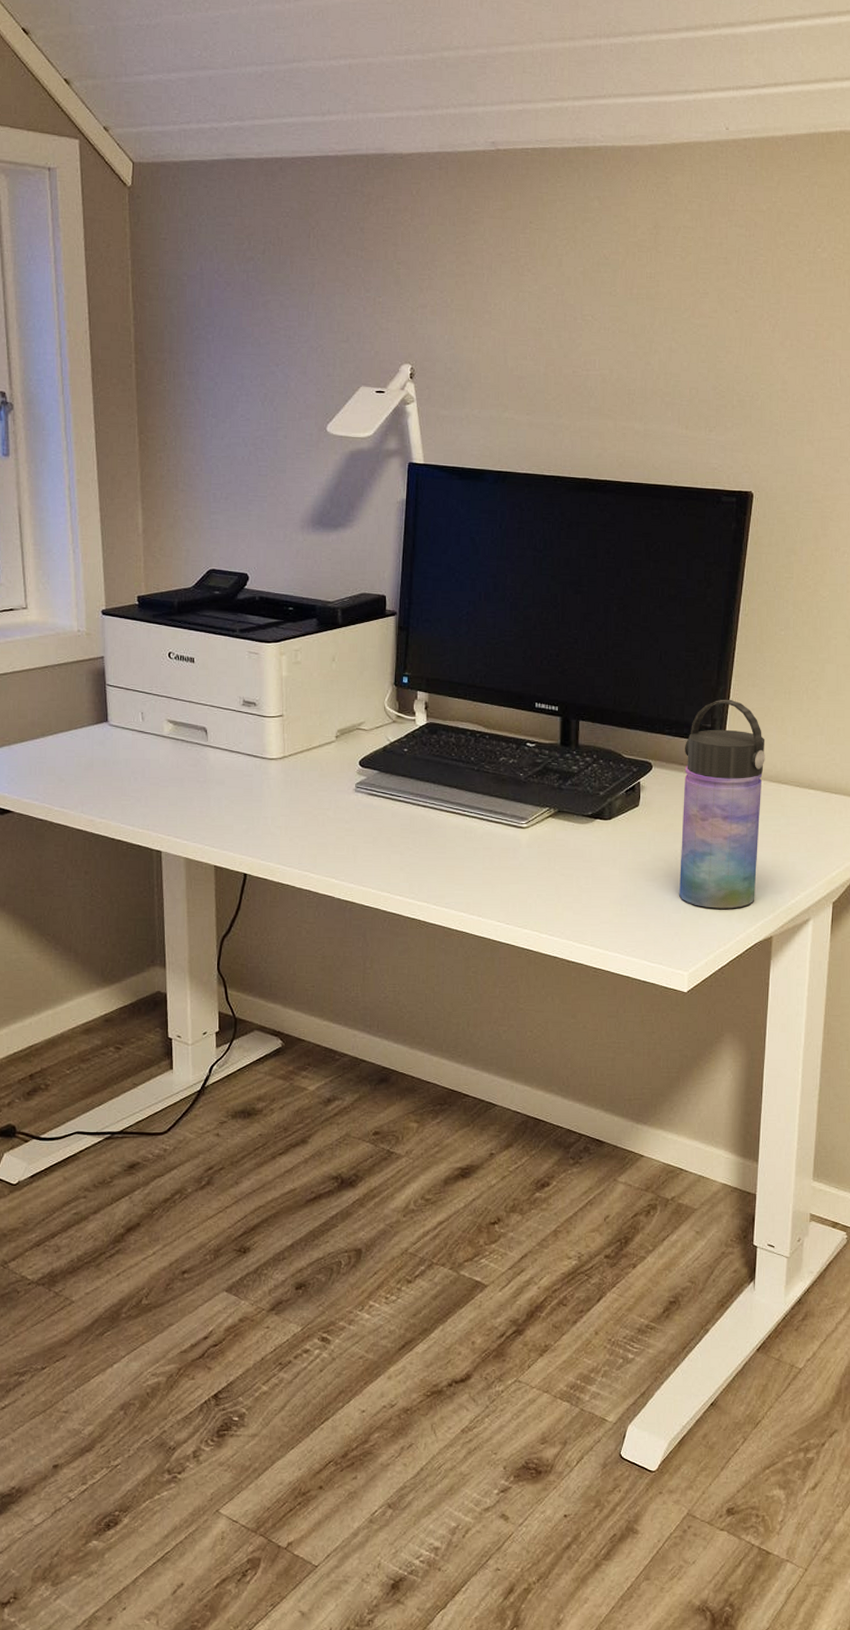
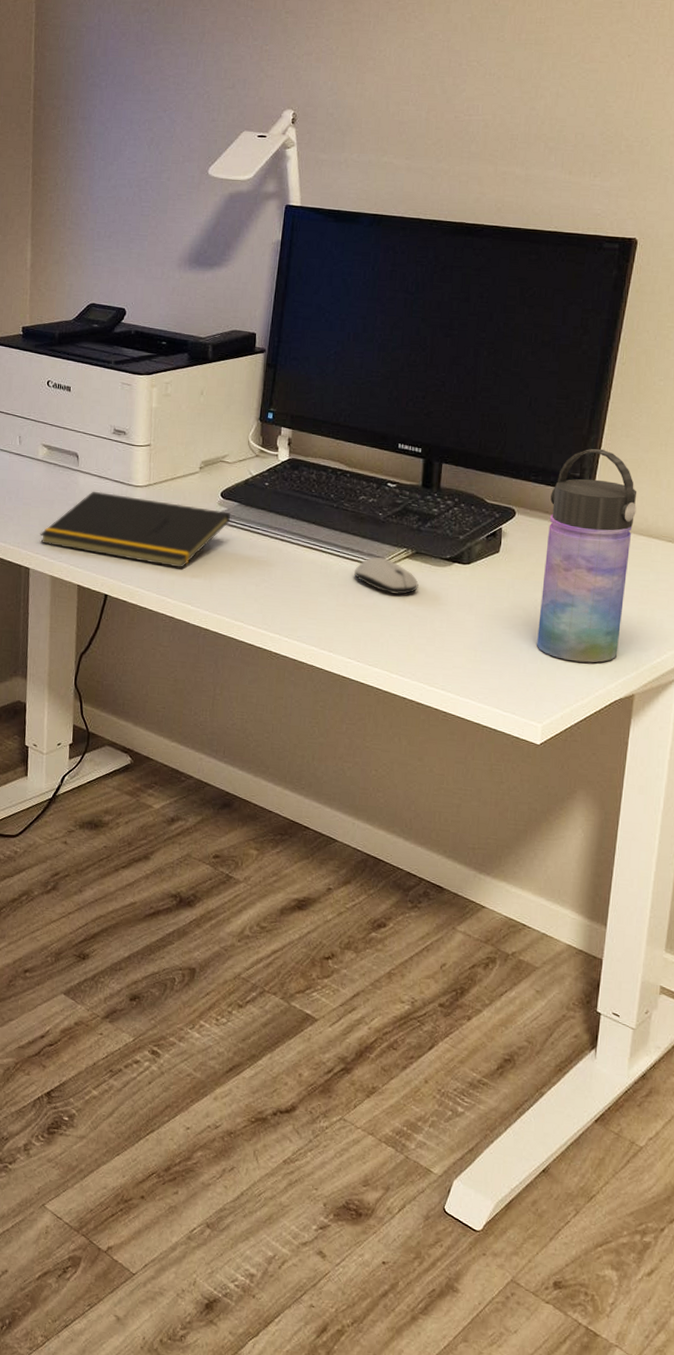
notepad: none [170,766,371,842] -> present [40,491,231,568]
computer mouse: none [498,818,563,855] -> present [353,557,419,595]

